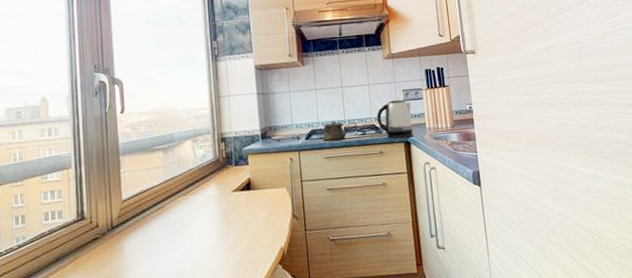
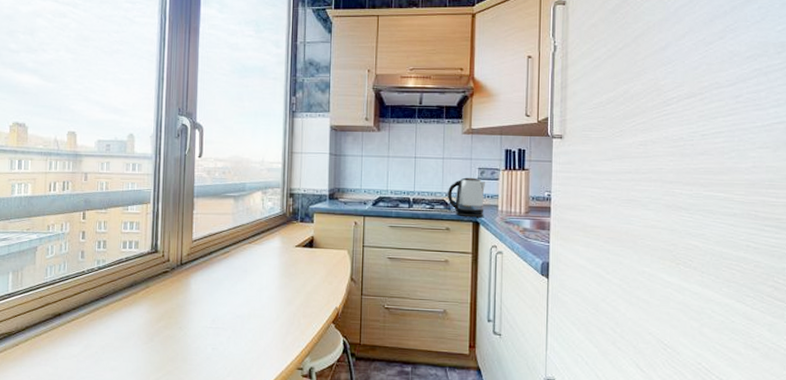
cooking pot: present [322,120,358,142] -> none [389,190,427,212]

